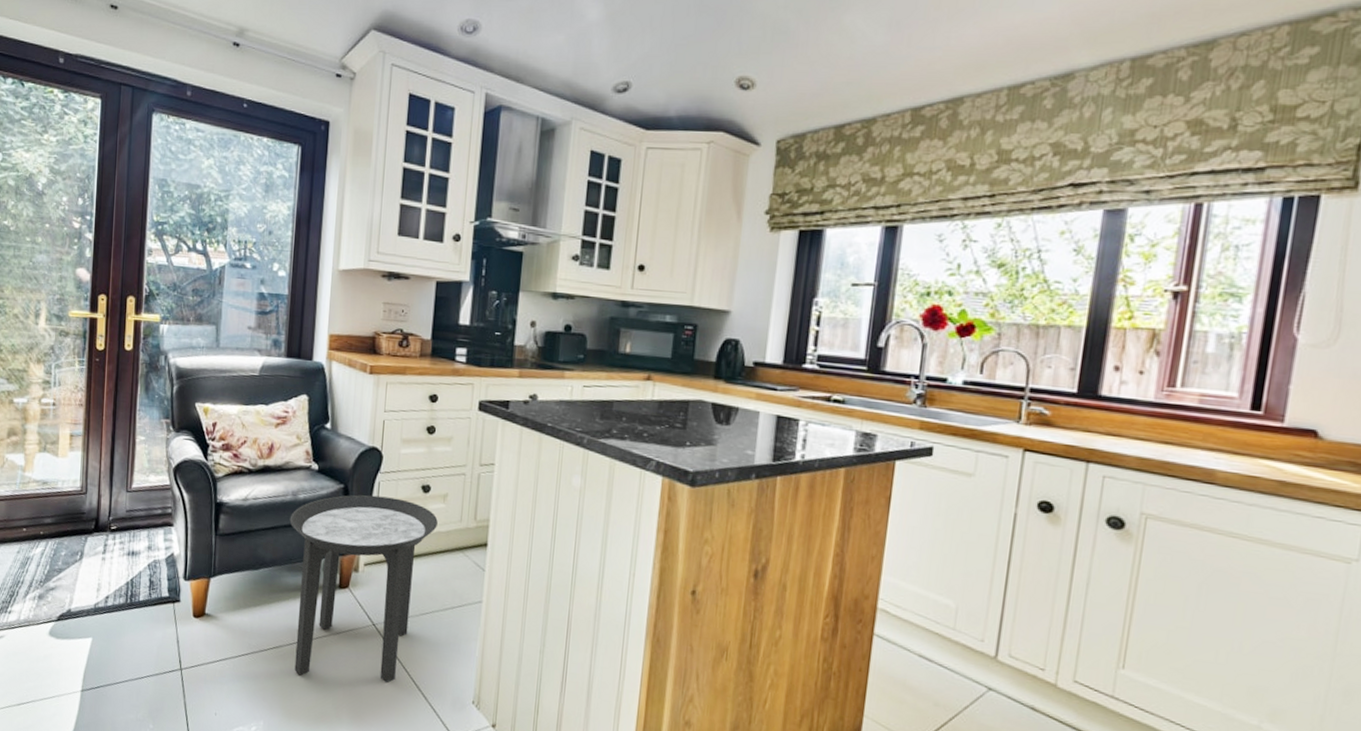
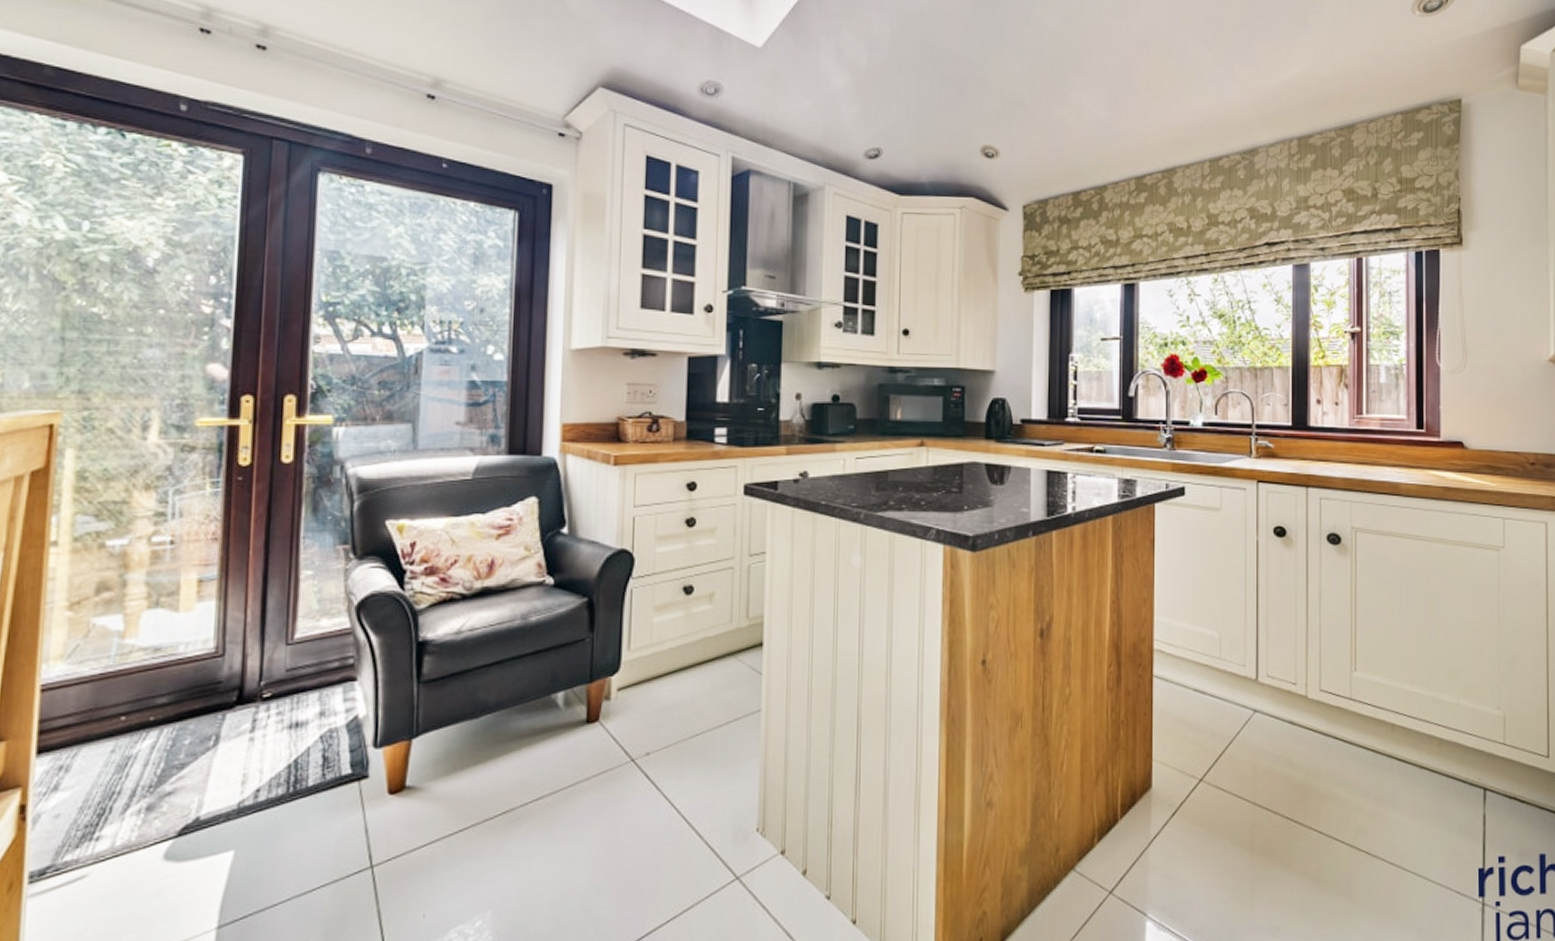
side table: present [289,495,438,683] -> none [519,605,704,841]

